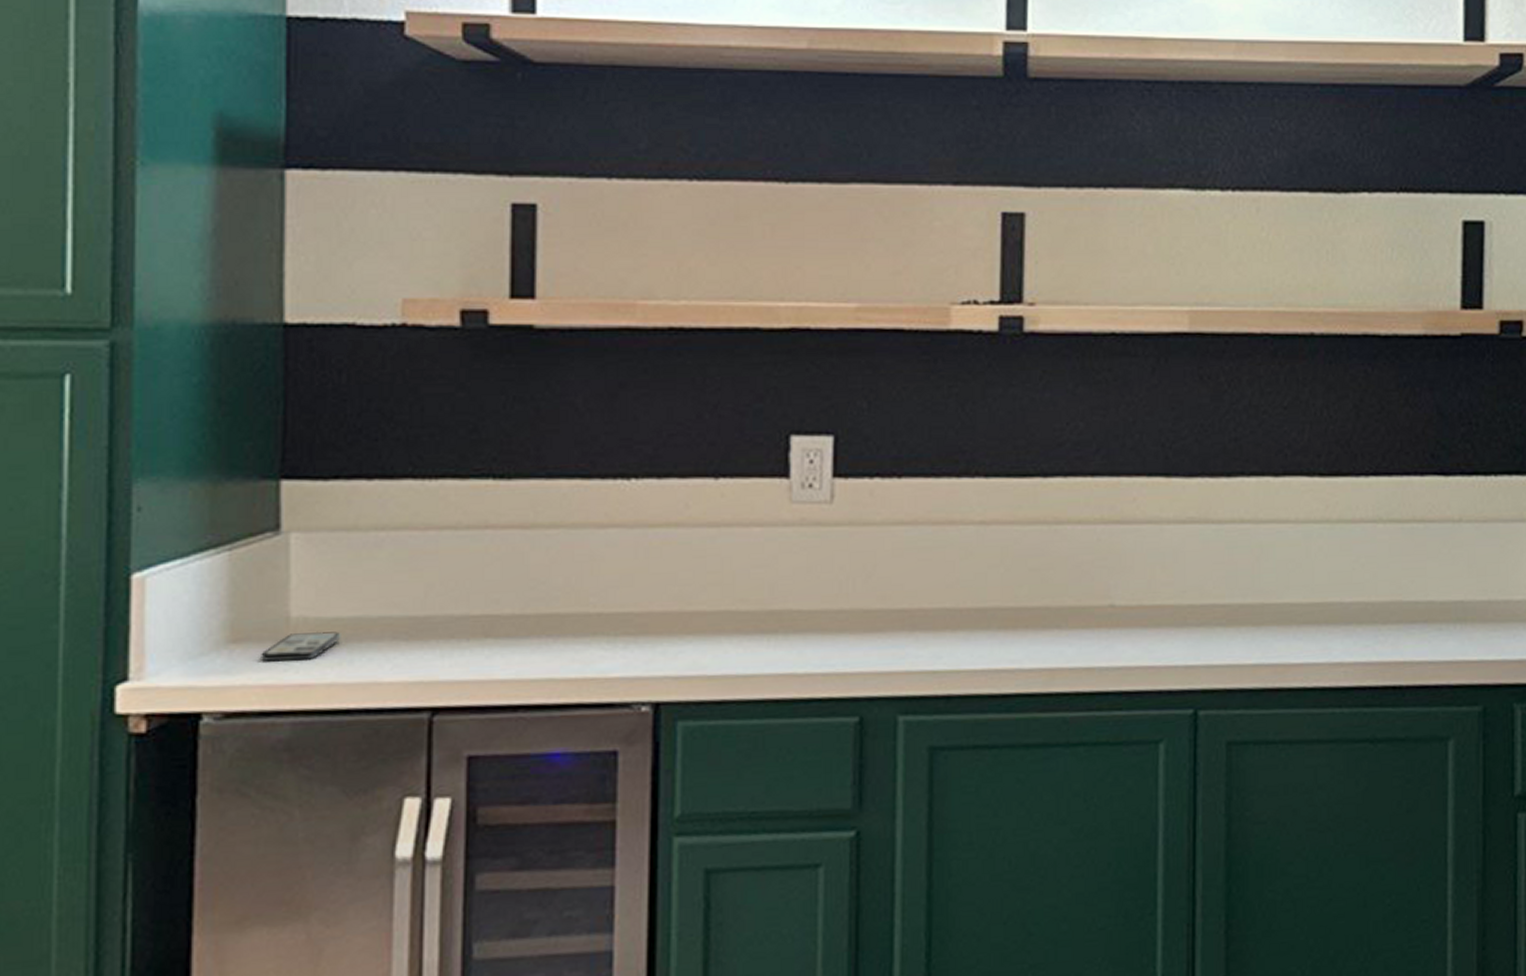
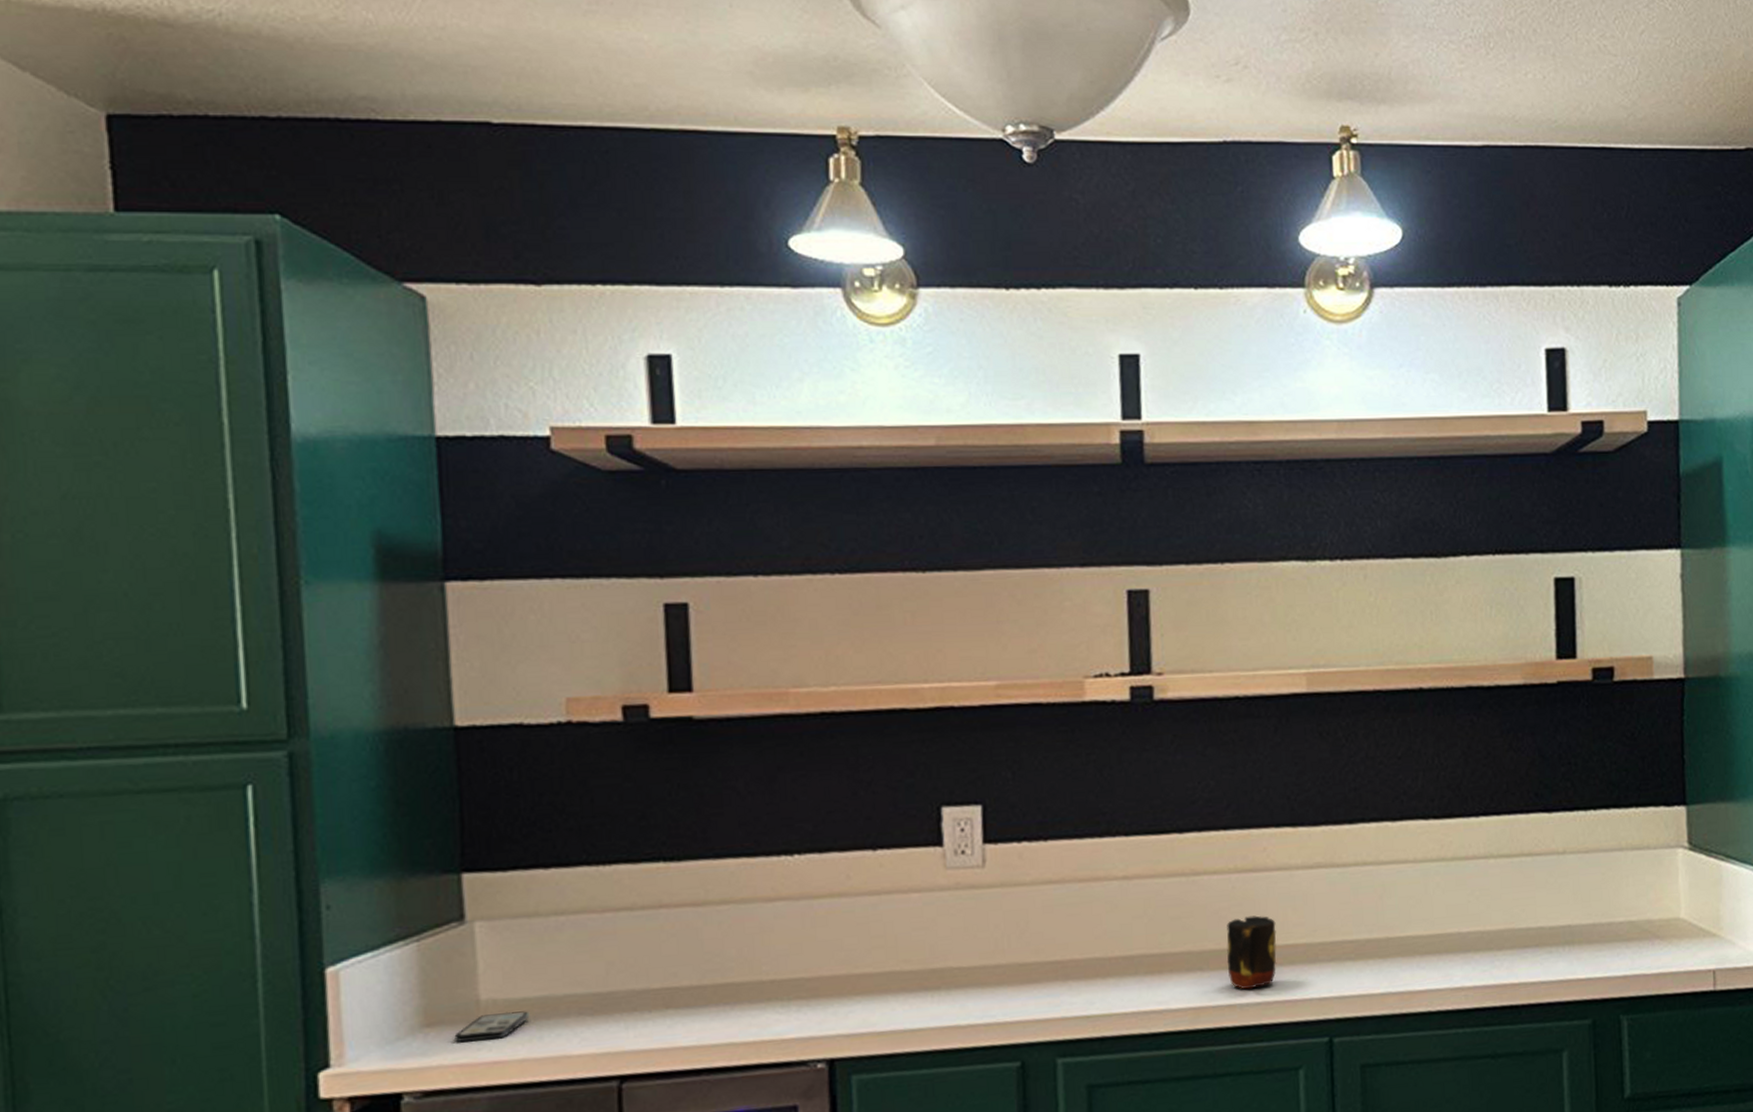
mug: none [1087,571,1142,652] -> present [1227,915,1277,990]

